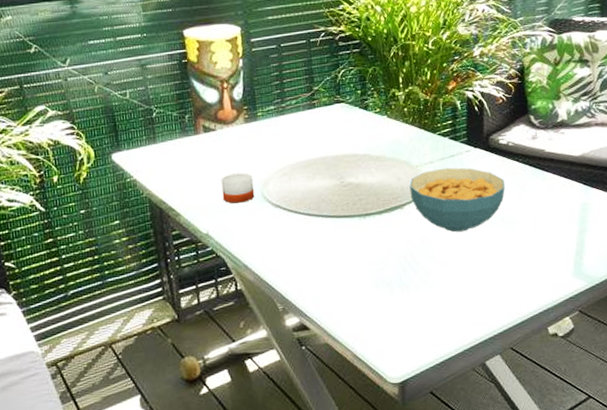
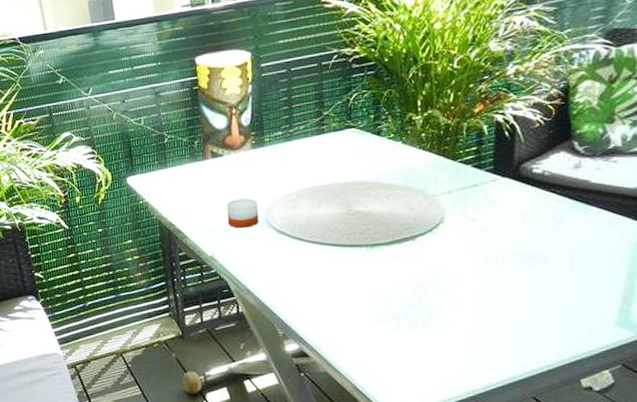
cereal bowl: present [409,167,505,233] -> none [423,198,537,268]

